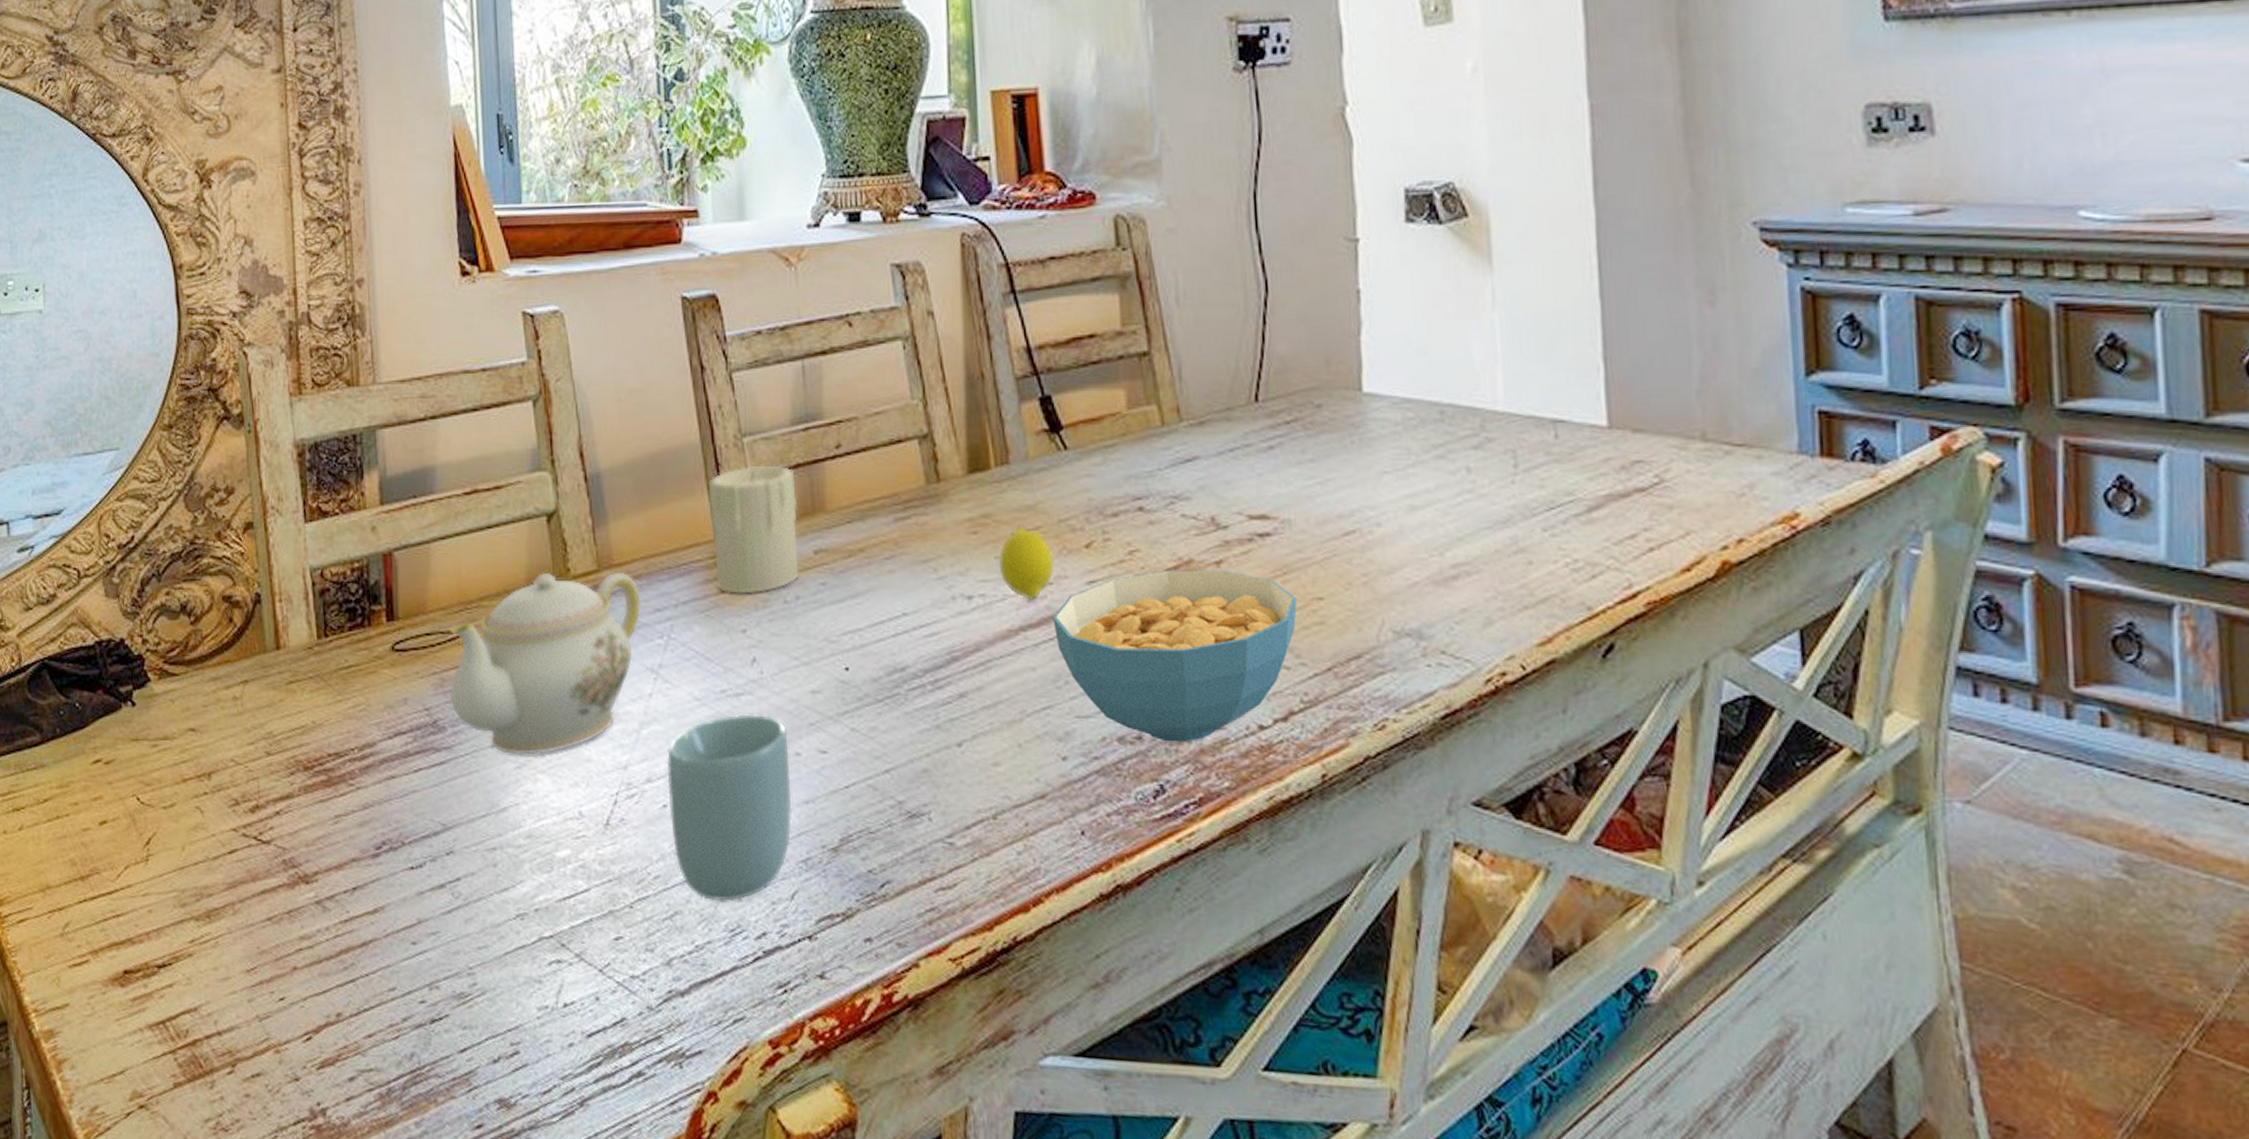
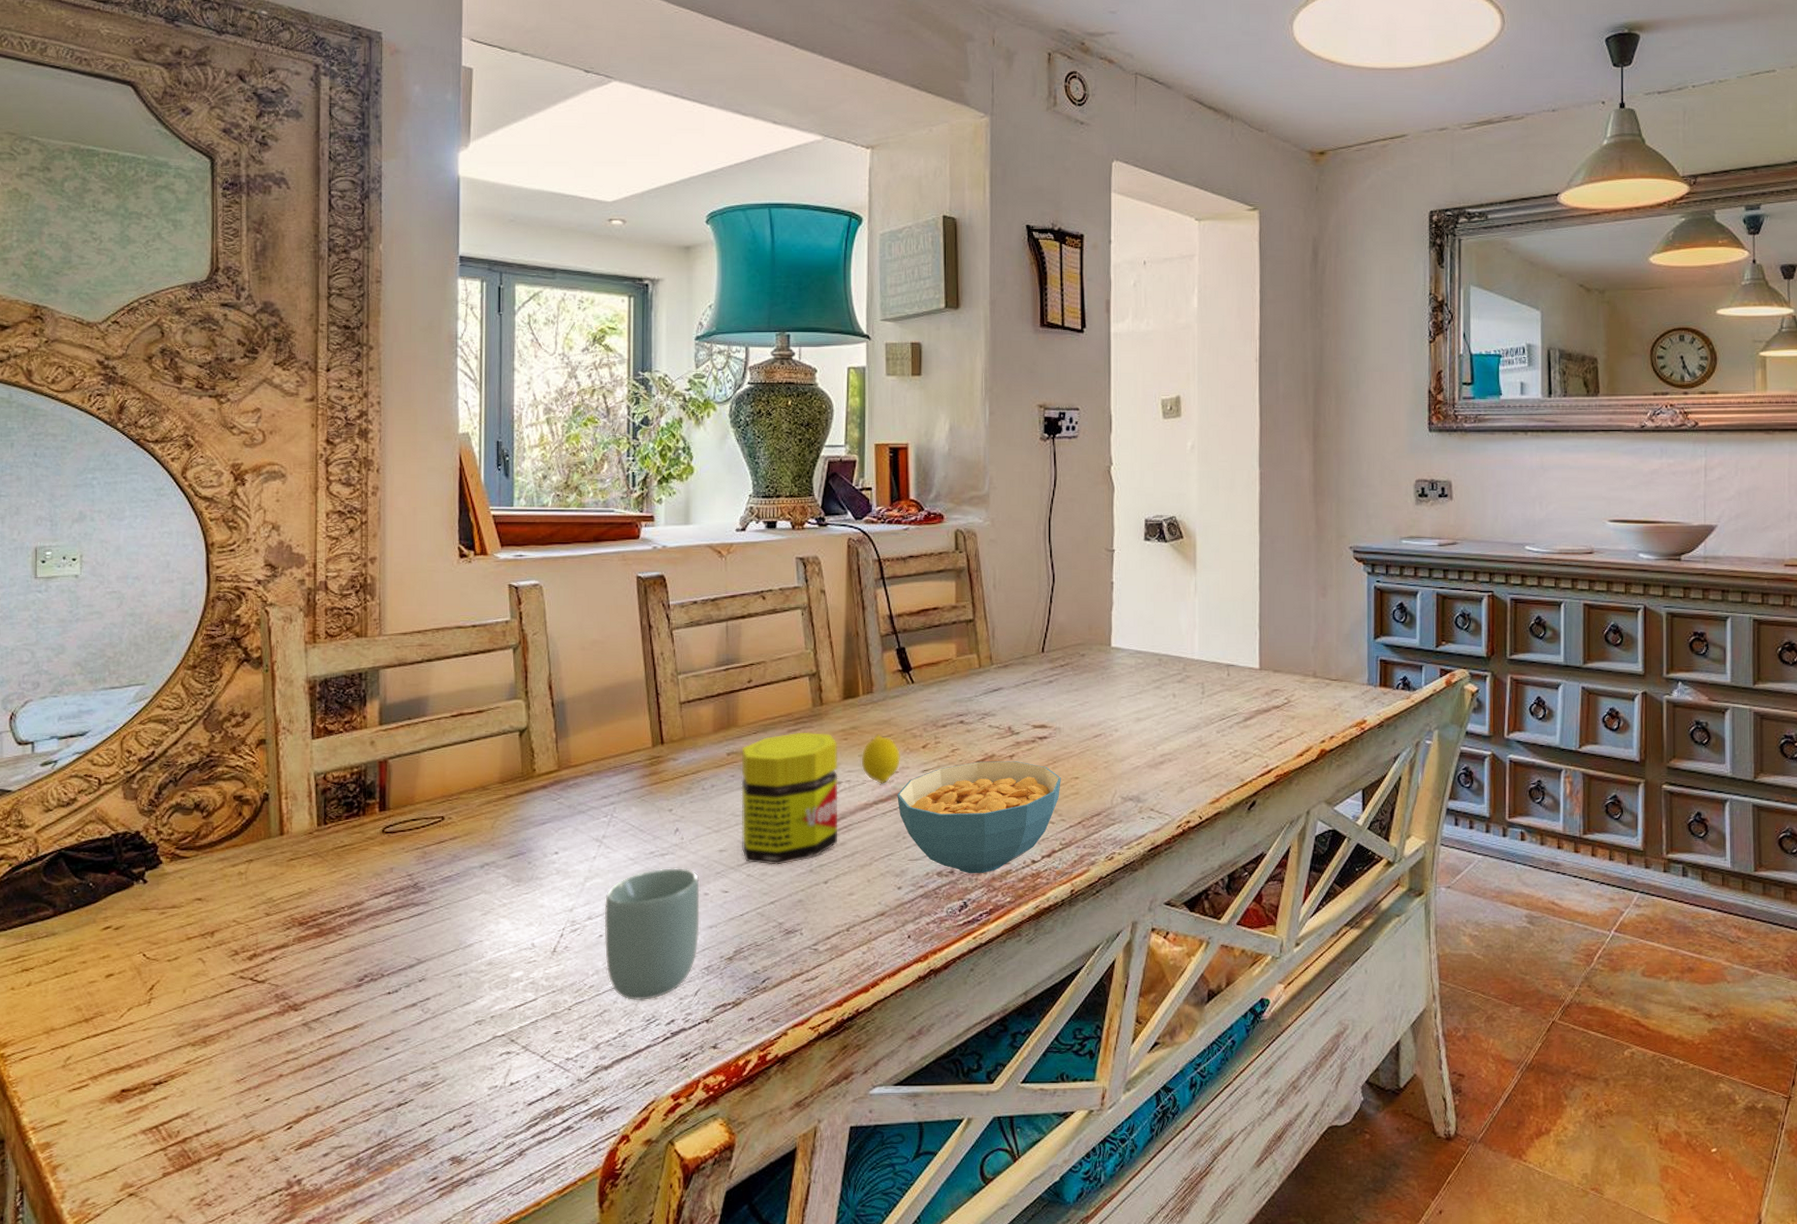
teapot: present [449,572,642,755] -> none [429,772,592,905]
candle: present [708,465,799,594] -> none [649,694,717,784]
jar: none [832,521,972,717] -> present [741,732,838,865]

